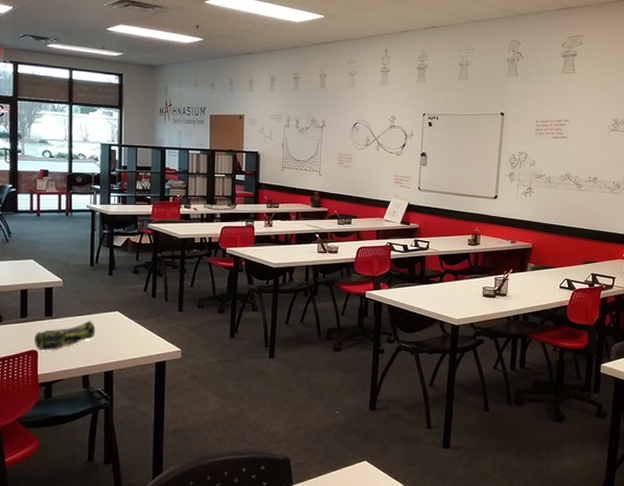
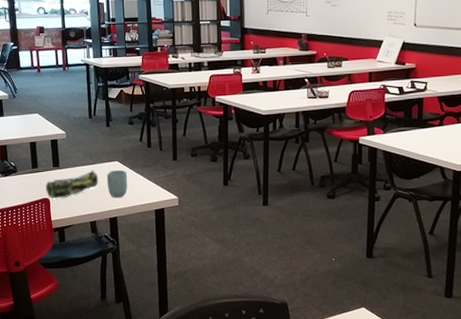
cup: none [104,321,128,350] -> present [106,170,128,198]

